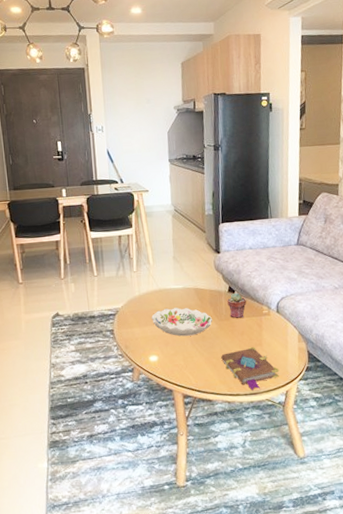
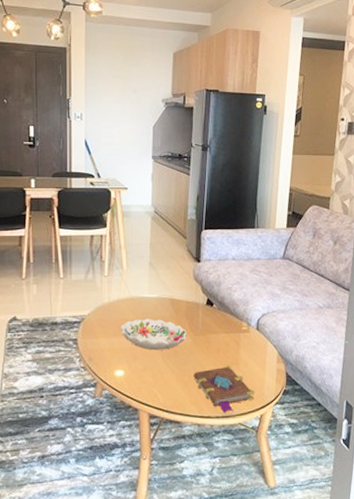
potted succulent: present [227,292,246,318] -> none [204,305,225,334]

